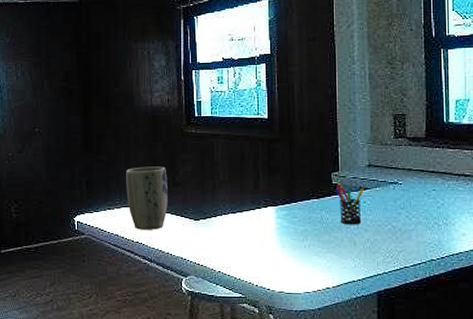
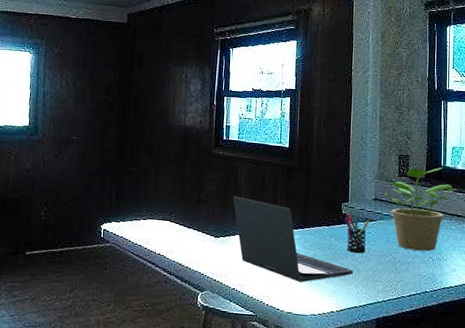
plant pot: present [126,166,168,230] -> none [153,182,193,244]
laptop: none [211,175,349,260] -> present [233,196,354,283]
potted plant: none [379,123,463,217] -> present [384,167,457,252]

